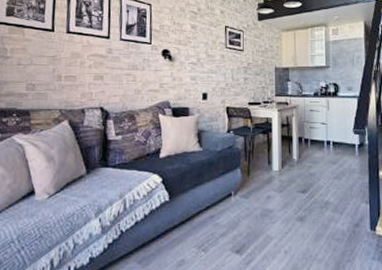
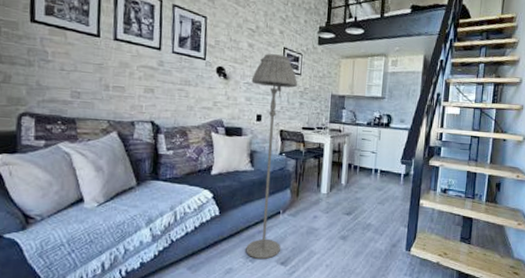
floor lamp: none [196,33,241,247] -> present [246,54,298,259]

